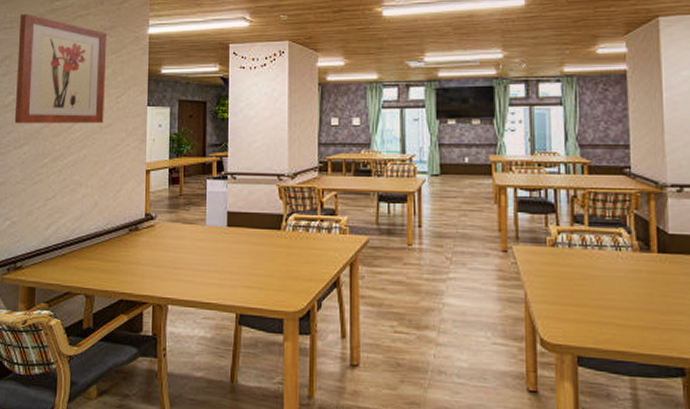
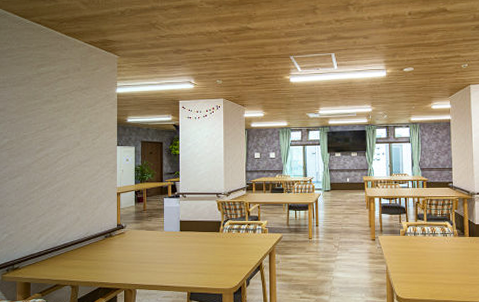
wall art: present [14,13,108,124] -> none [9,76,84,160]

